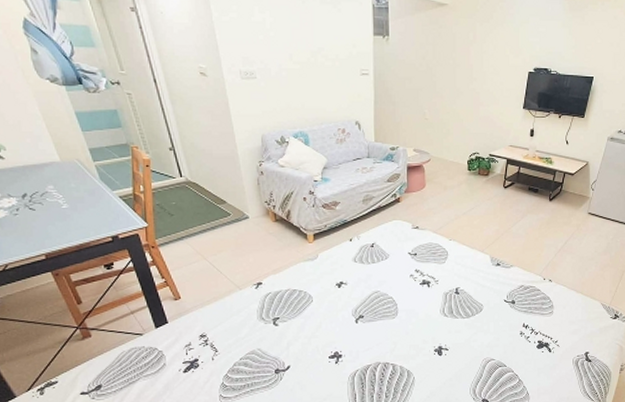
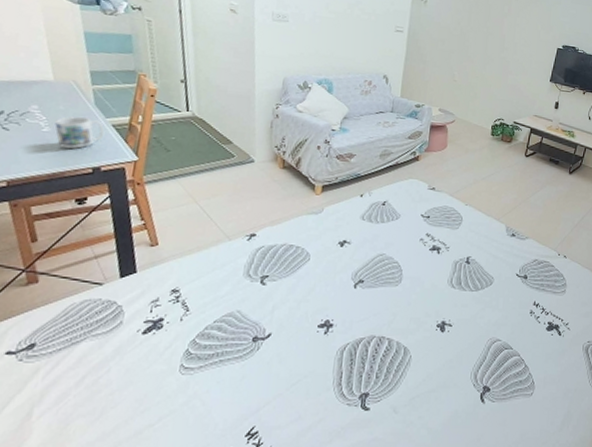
mug: none [71,193,115,221] -> present [55,117,105,149]

